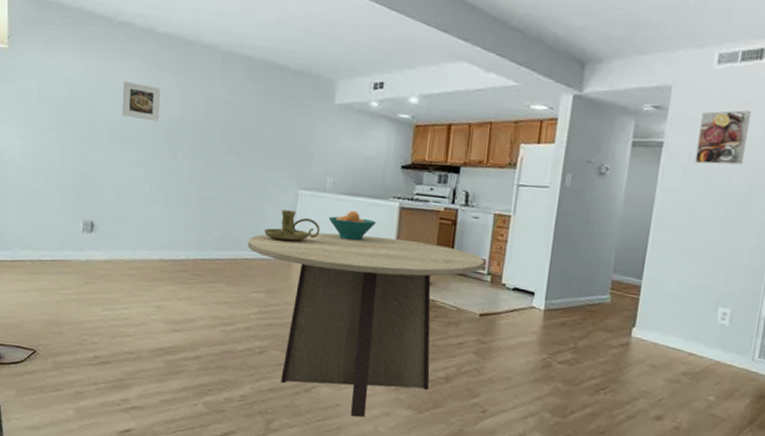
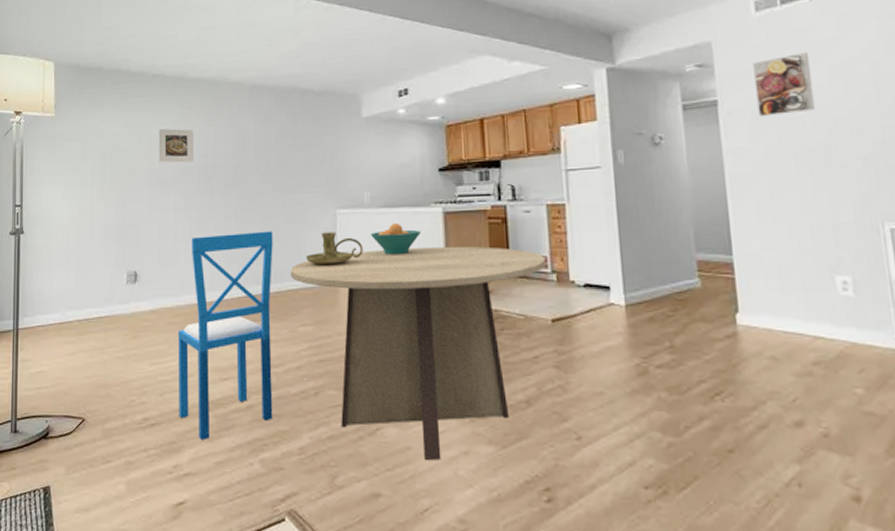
dining chair: none [129,196,234,381] -> present [178,231,273,441]

